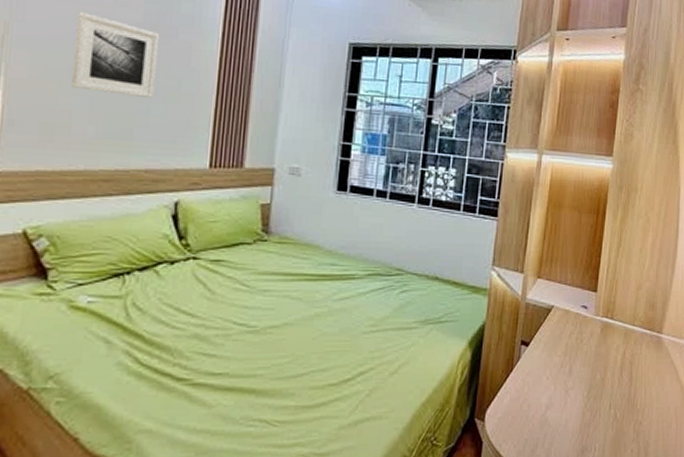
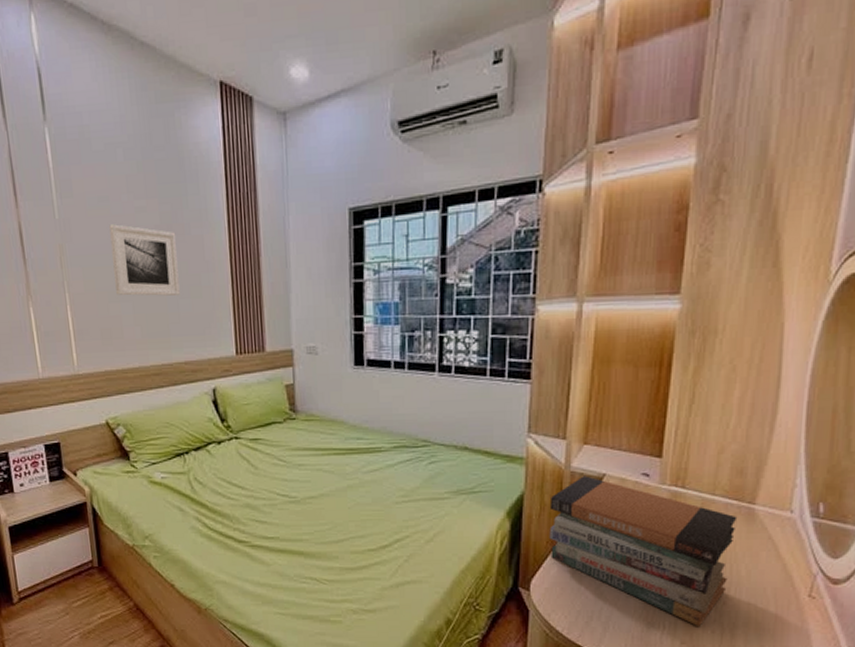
book stack: none [505,307,650,447] -> present [549,476,738,626]

